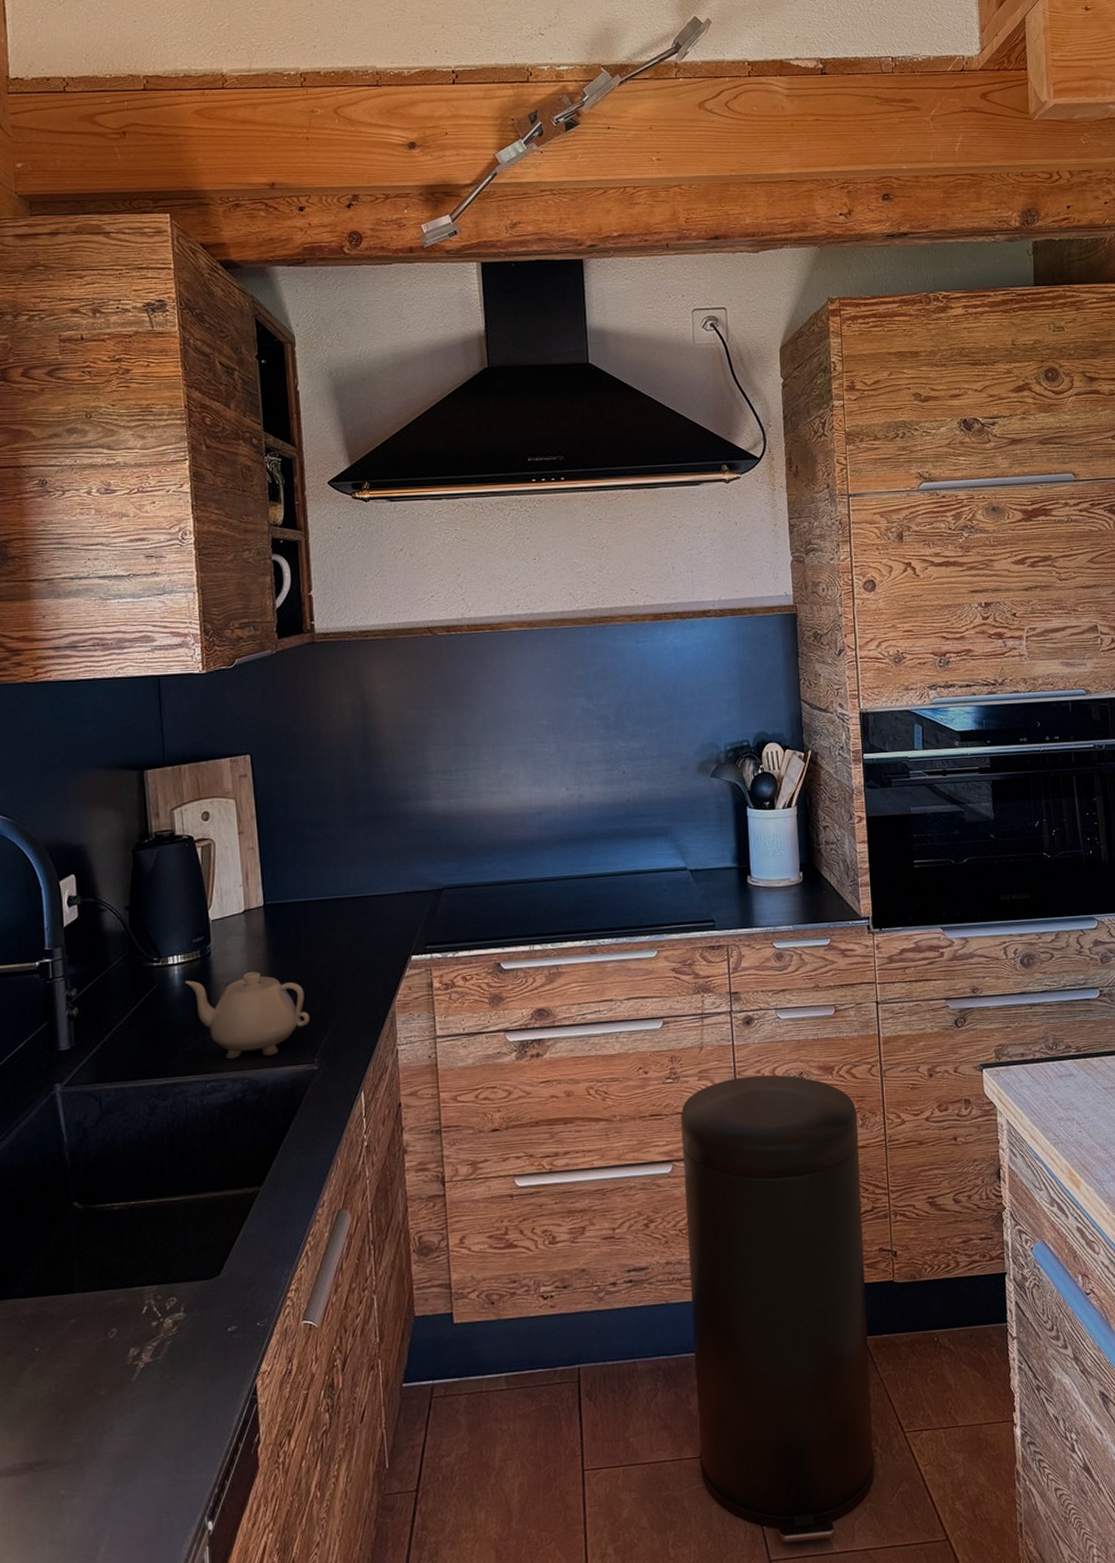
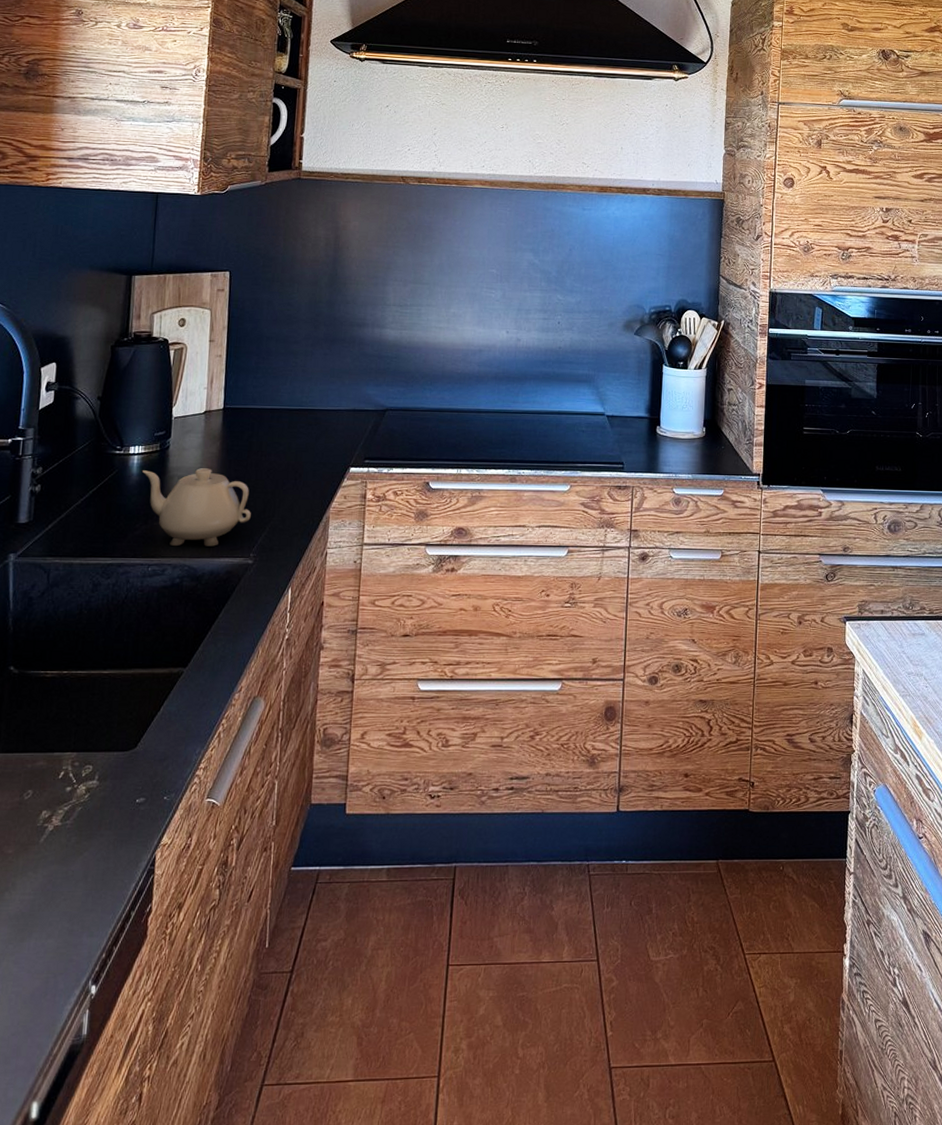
pedal bin: present [681,1074,875,1543] -> none [555,608,732,1052]

